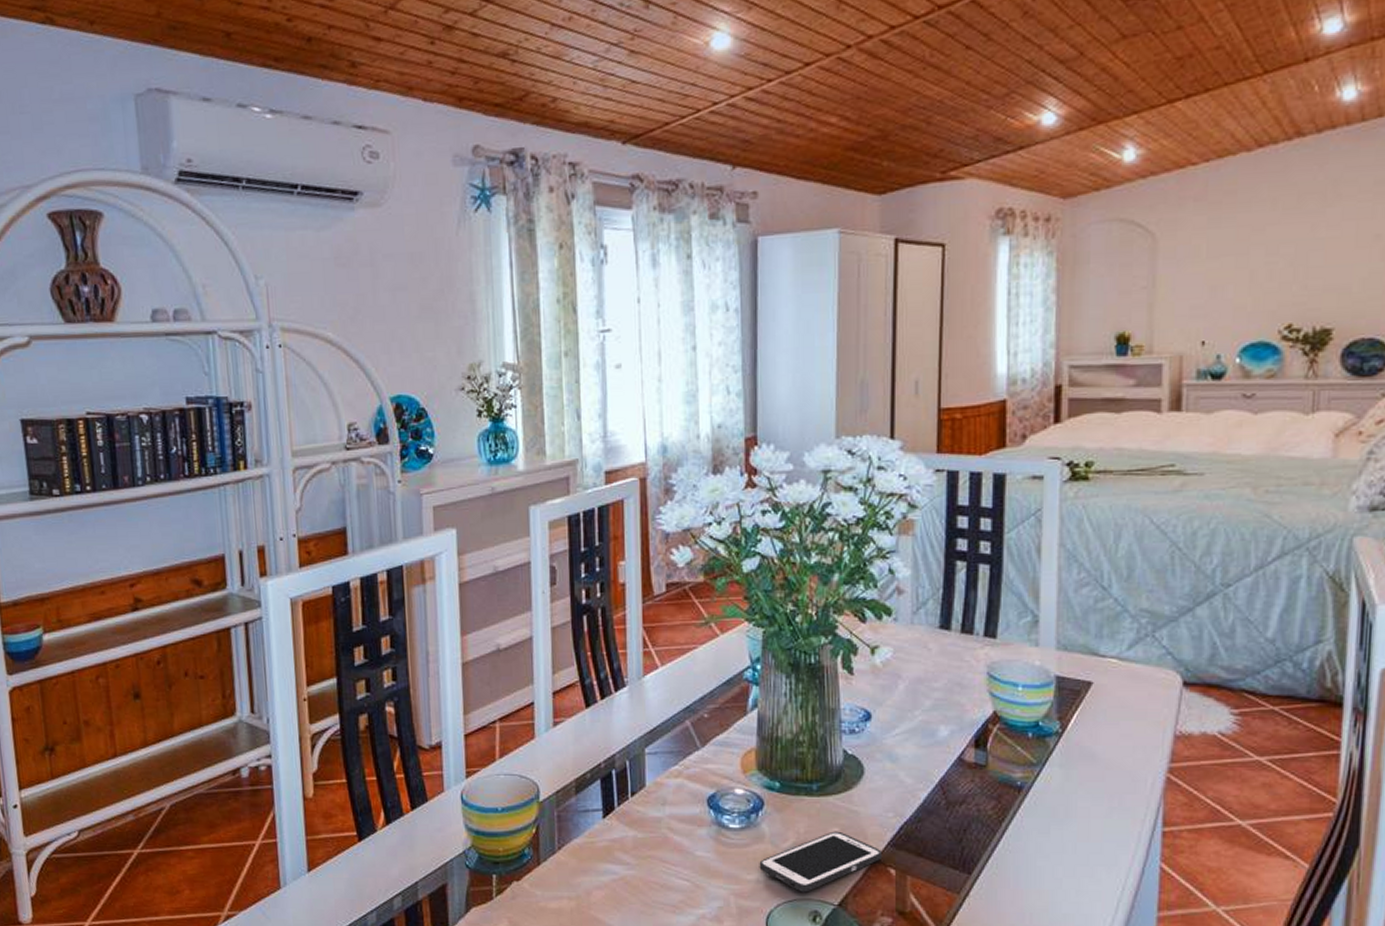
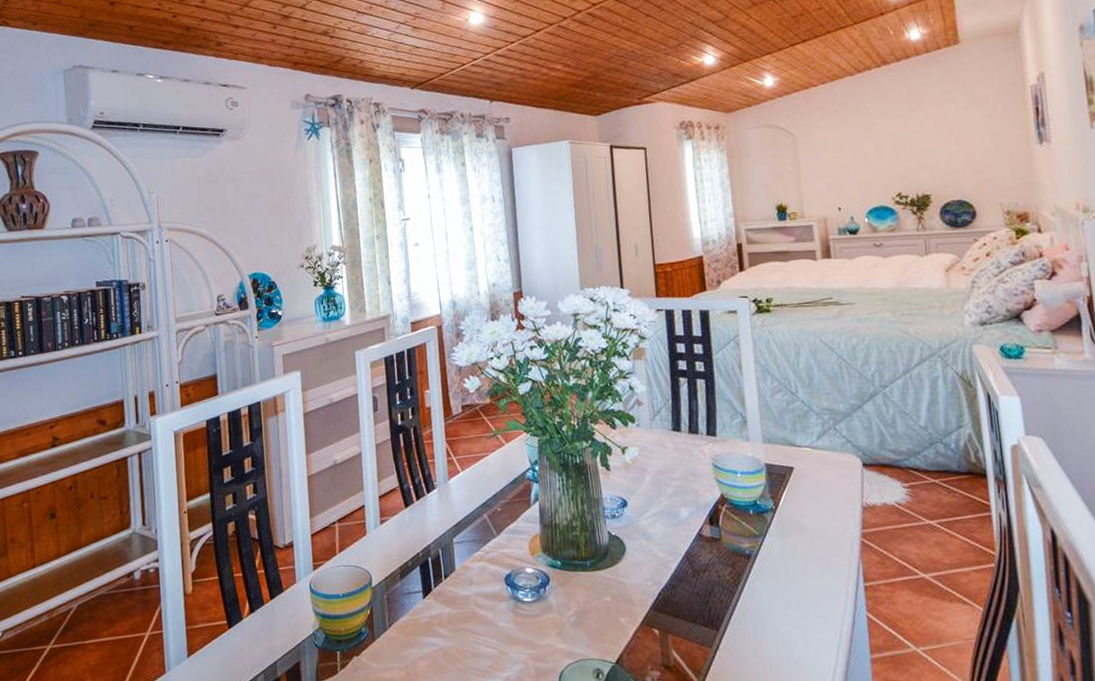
cell phone: present [759,831,883,892] -> none [549,599,647,653]

